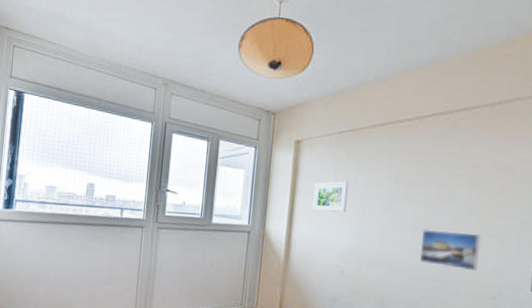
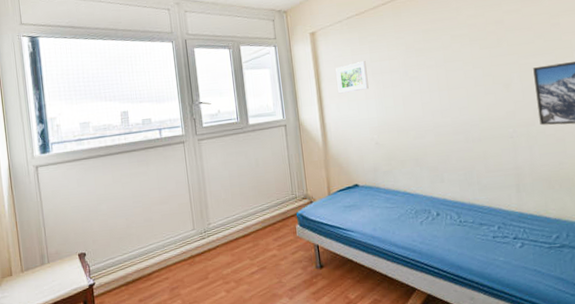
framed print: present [420,229,482,271] -> none [439,83,492,120]

